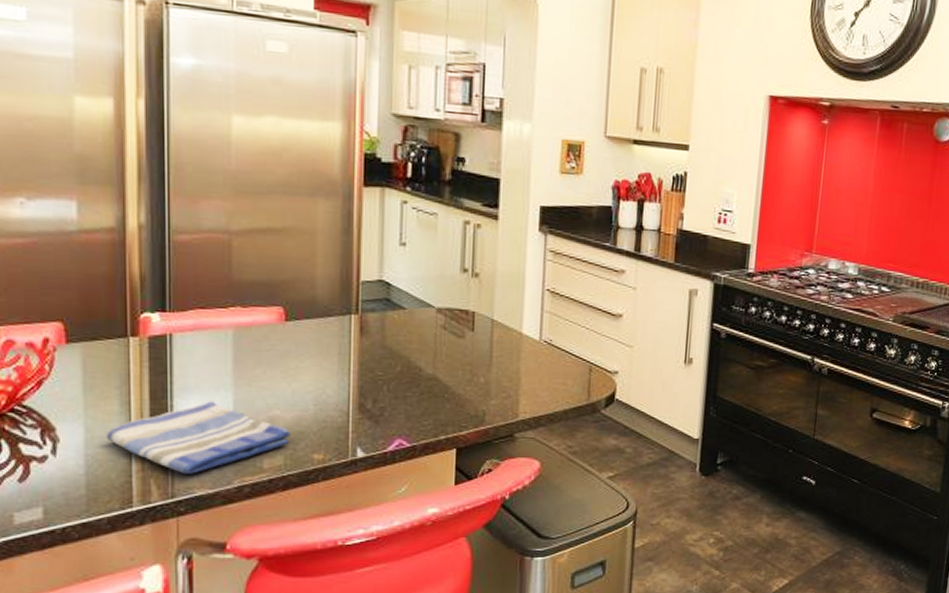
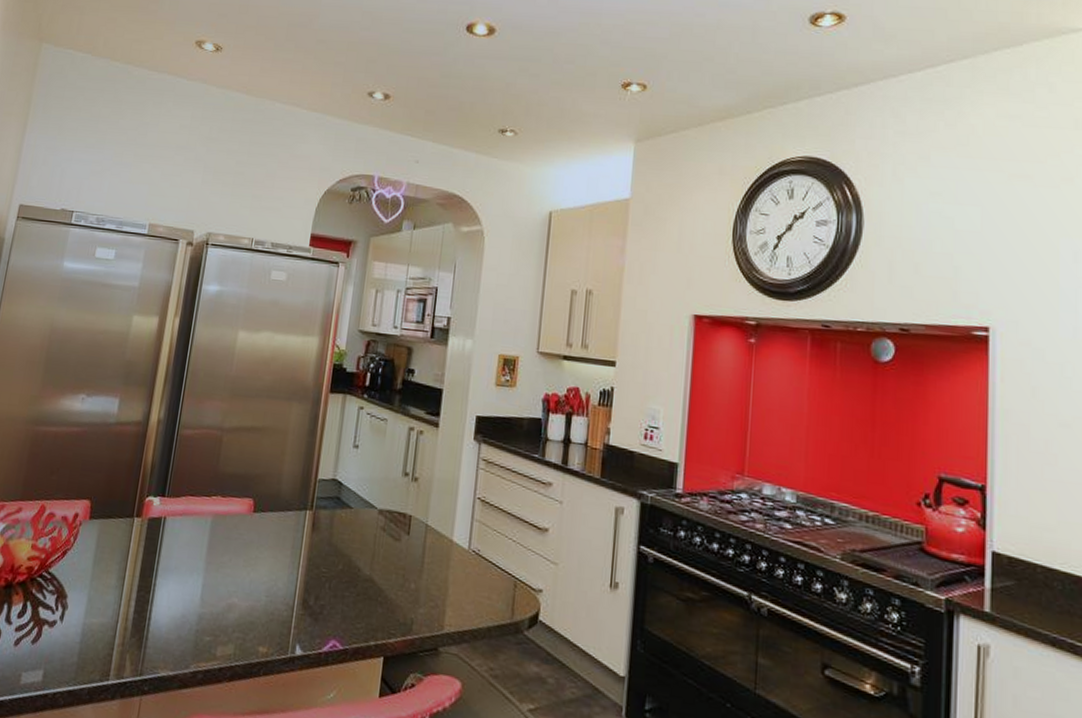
dish towel: present [105,401,291,474] -> none [101,583,243,654]

